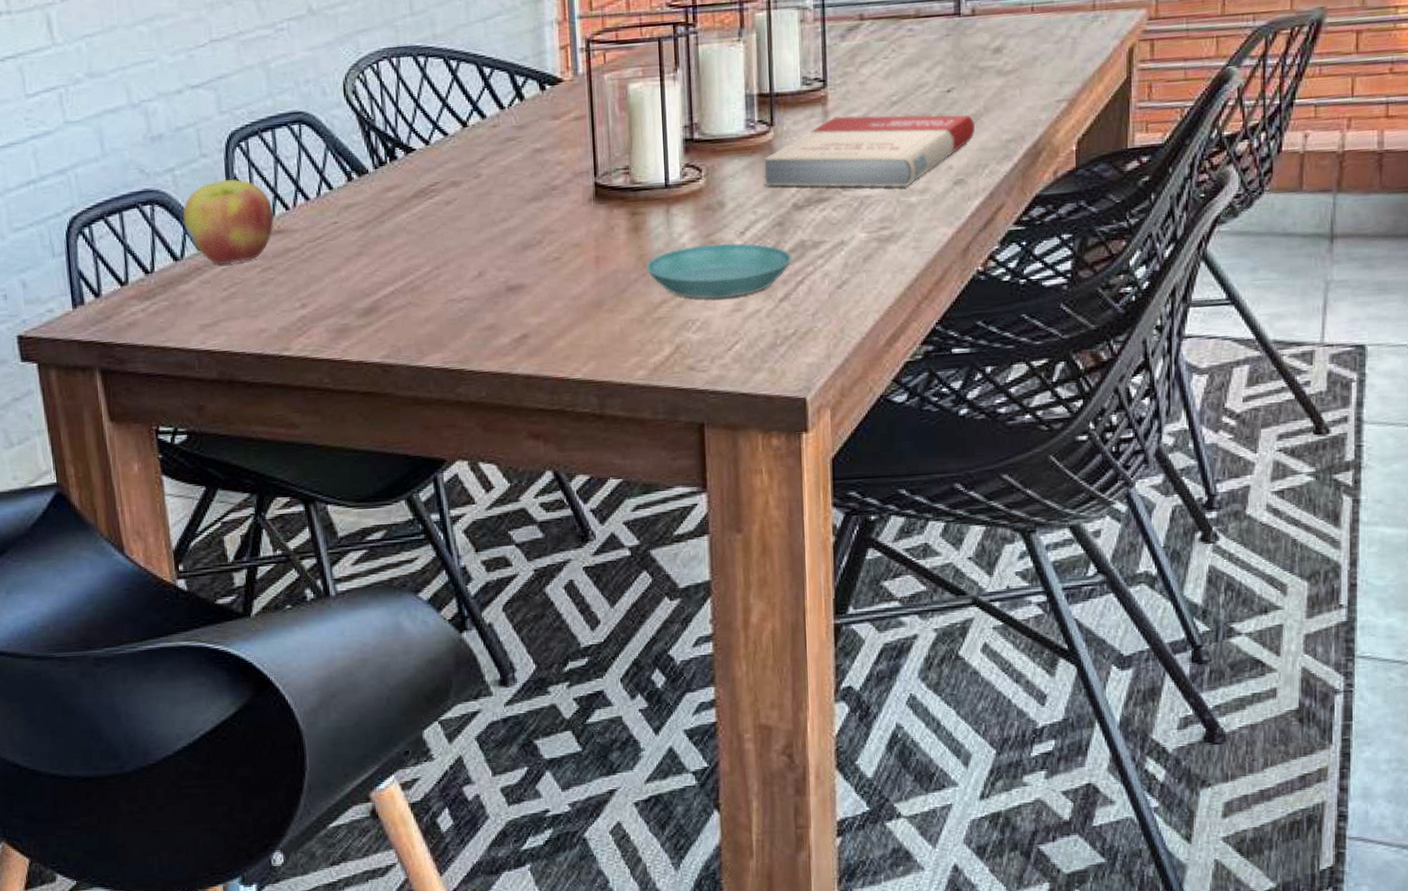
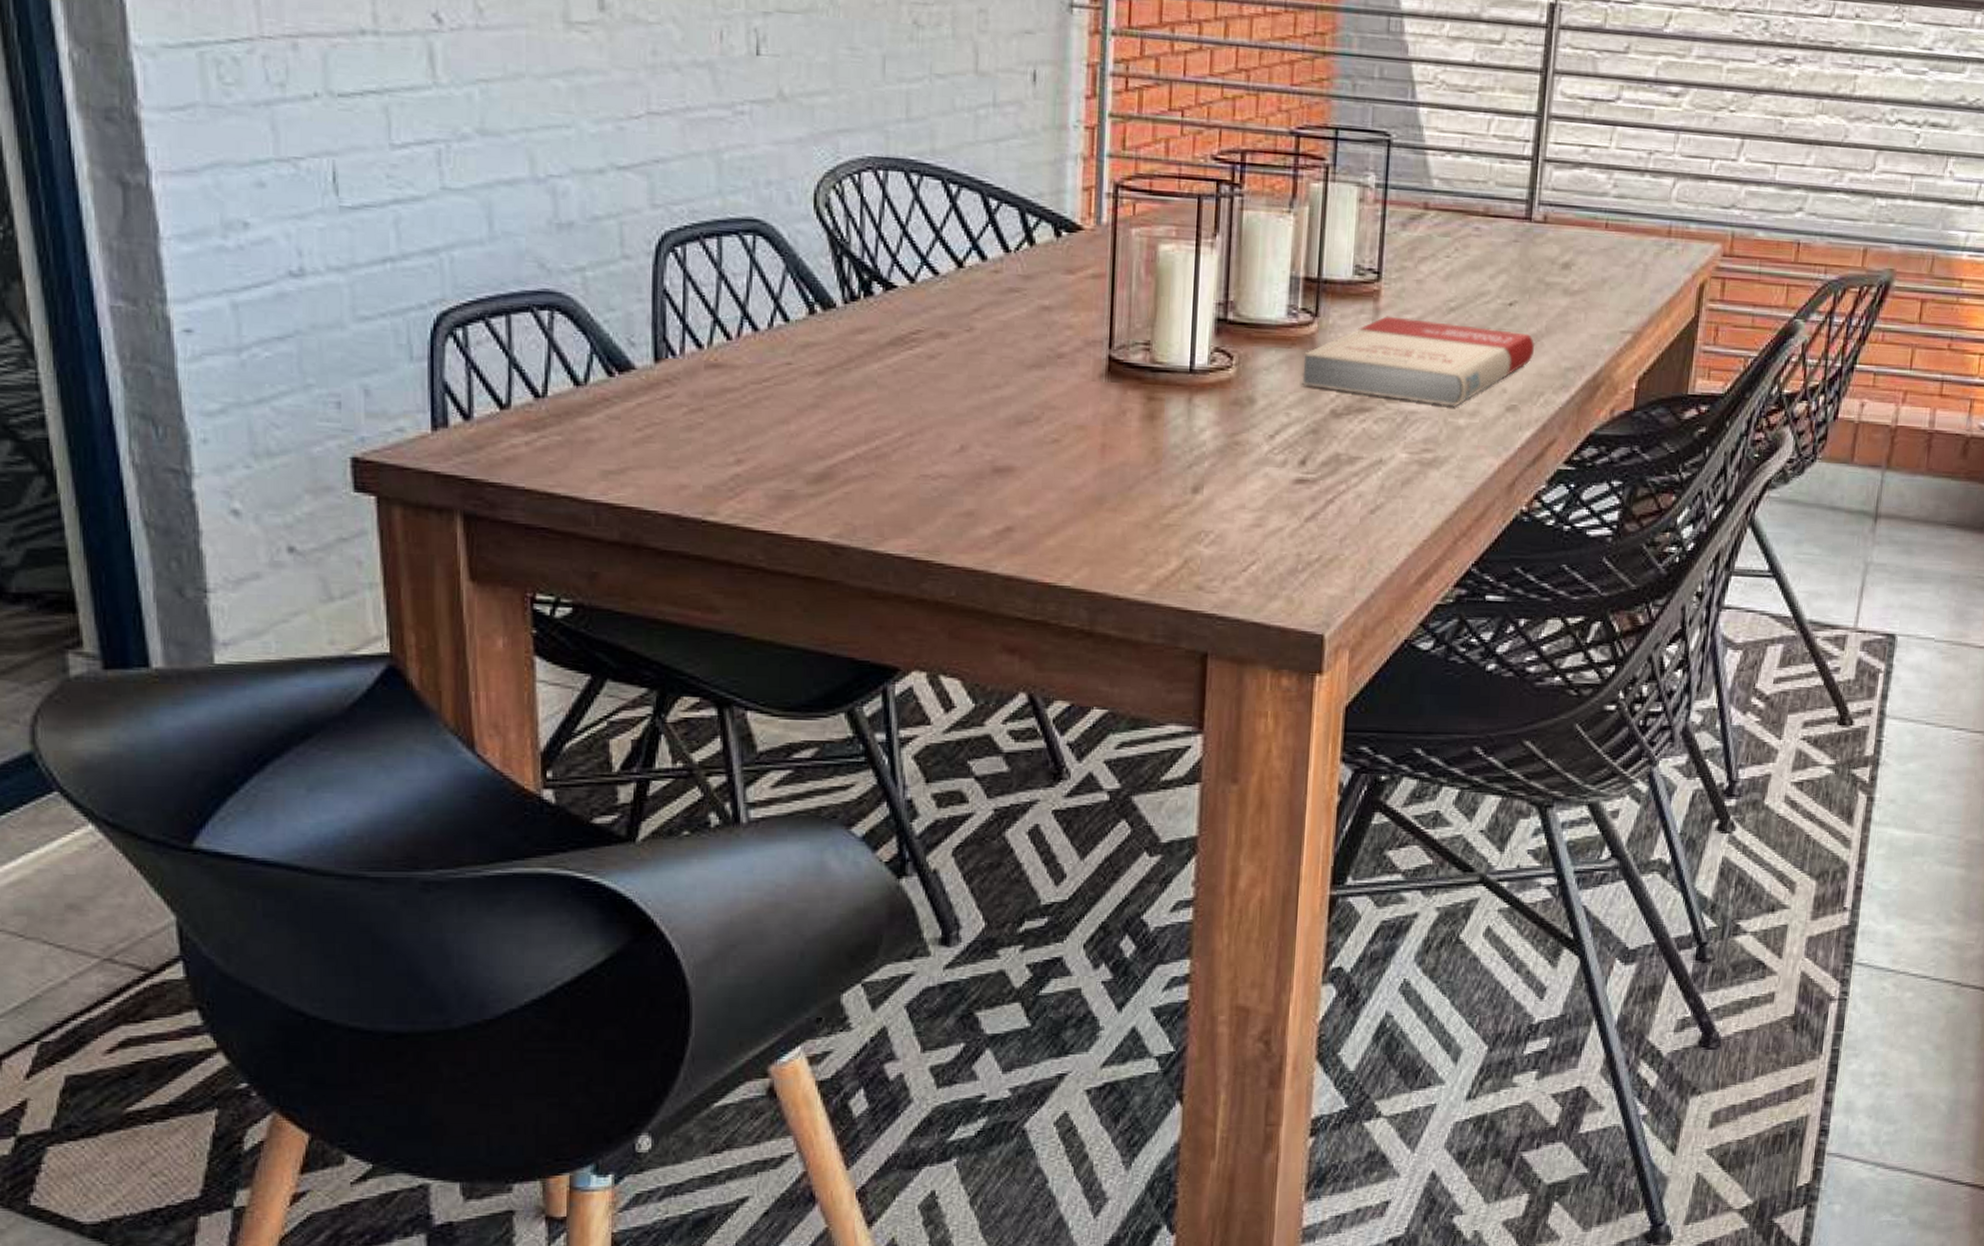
apple: present [183,178,274,264] -> none [591,291,712,398]
saucer: present [645,243,792,299] -> none [1158,445,1324,511]

